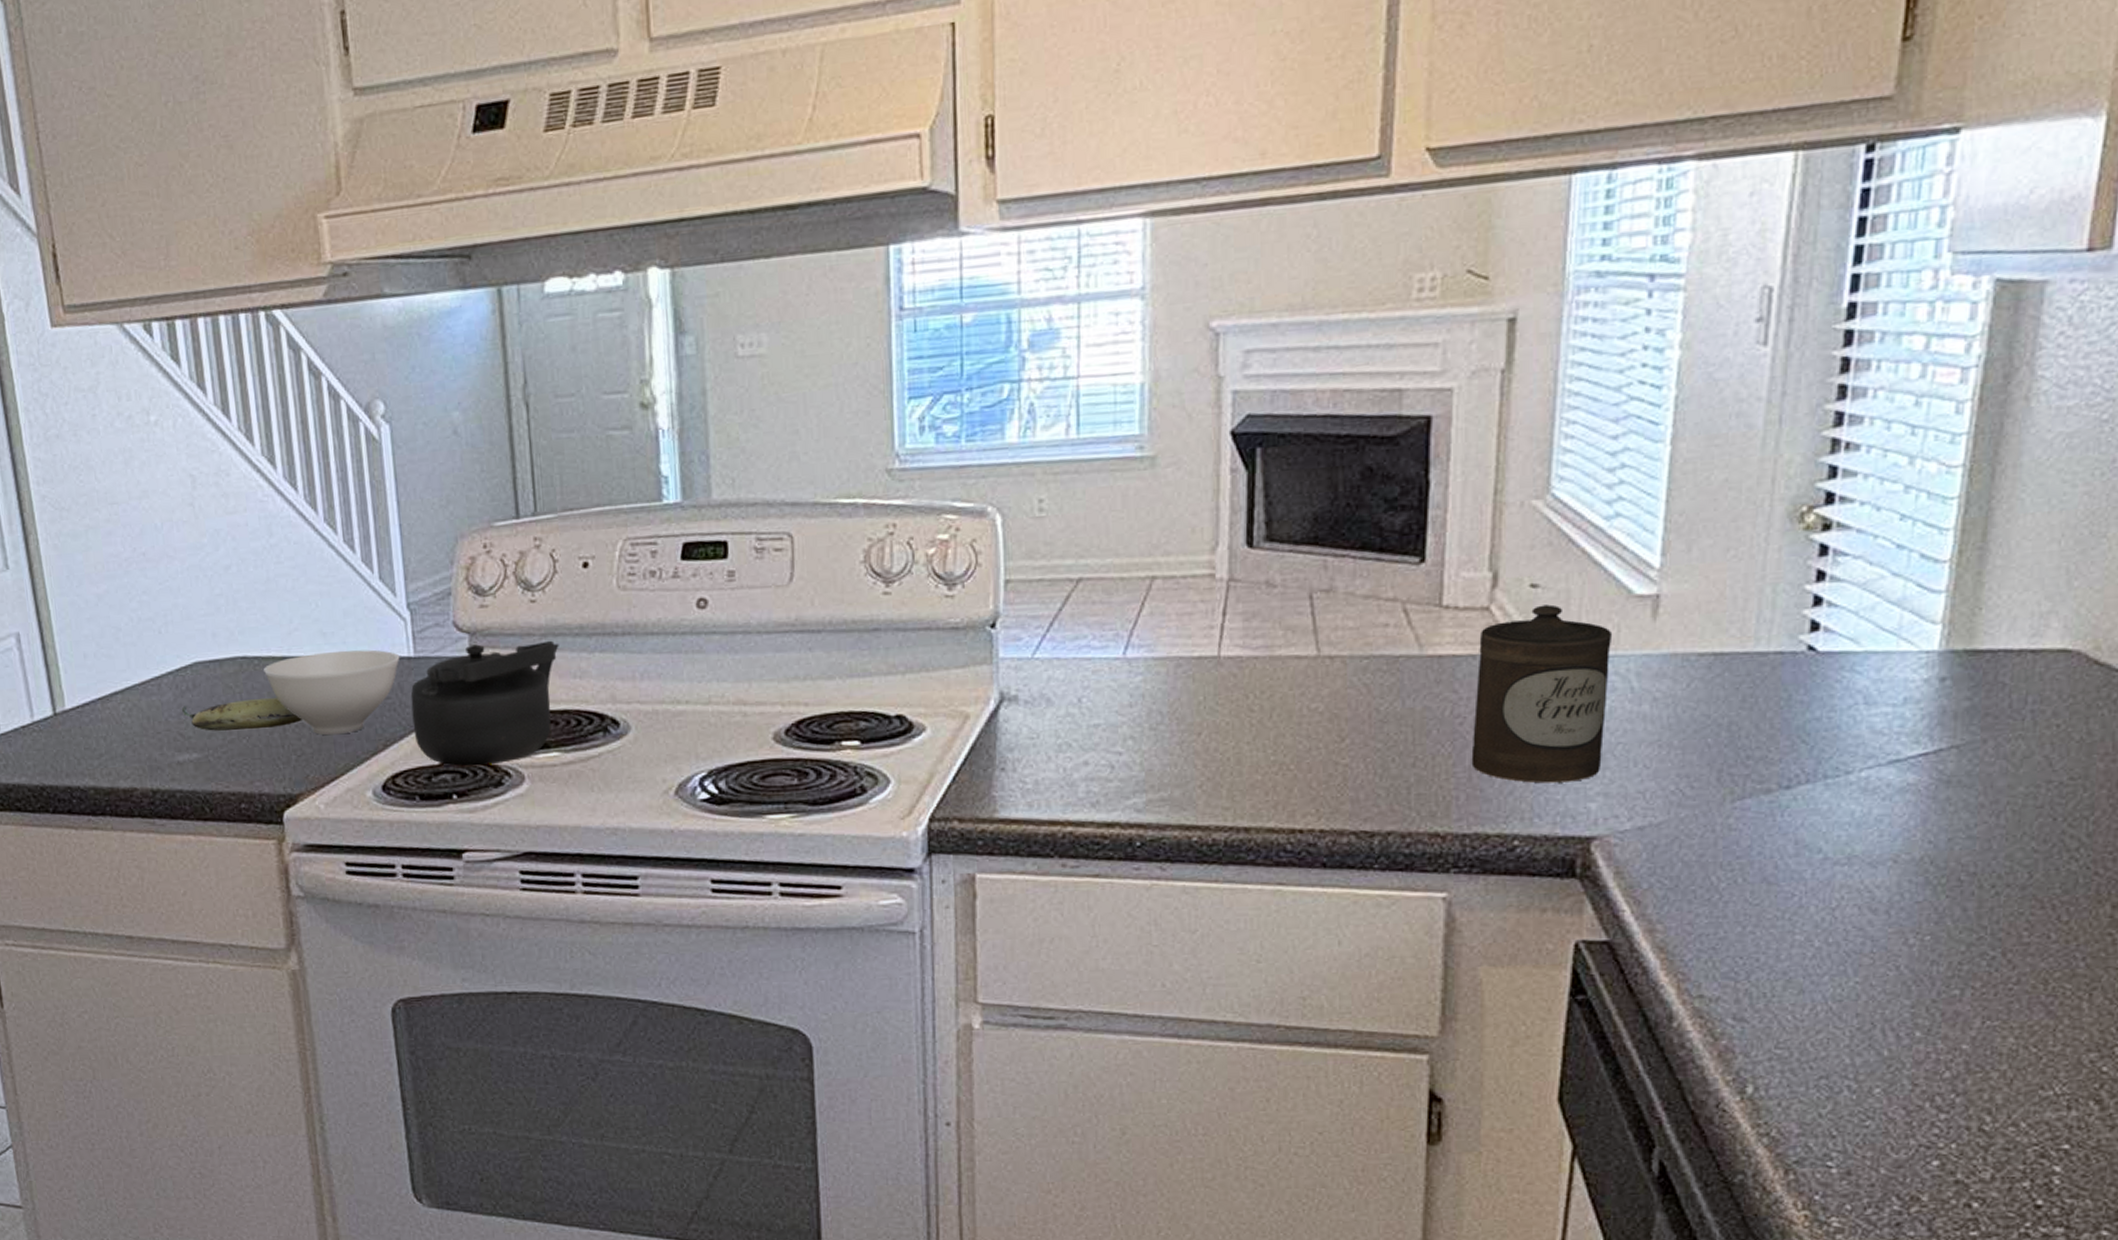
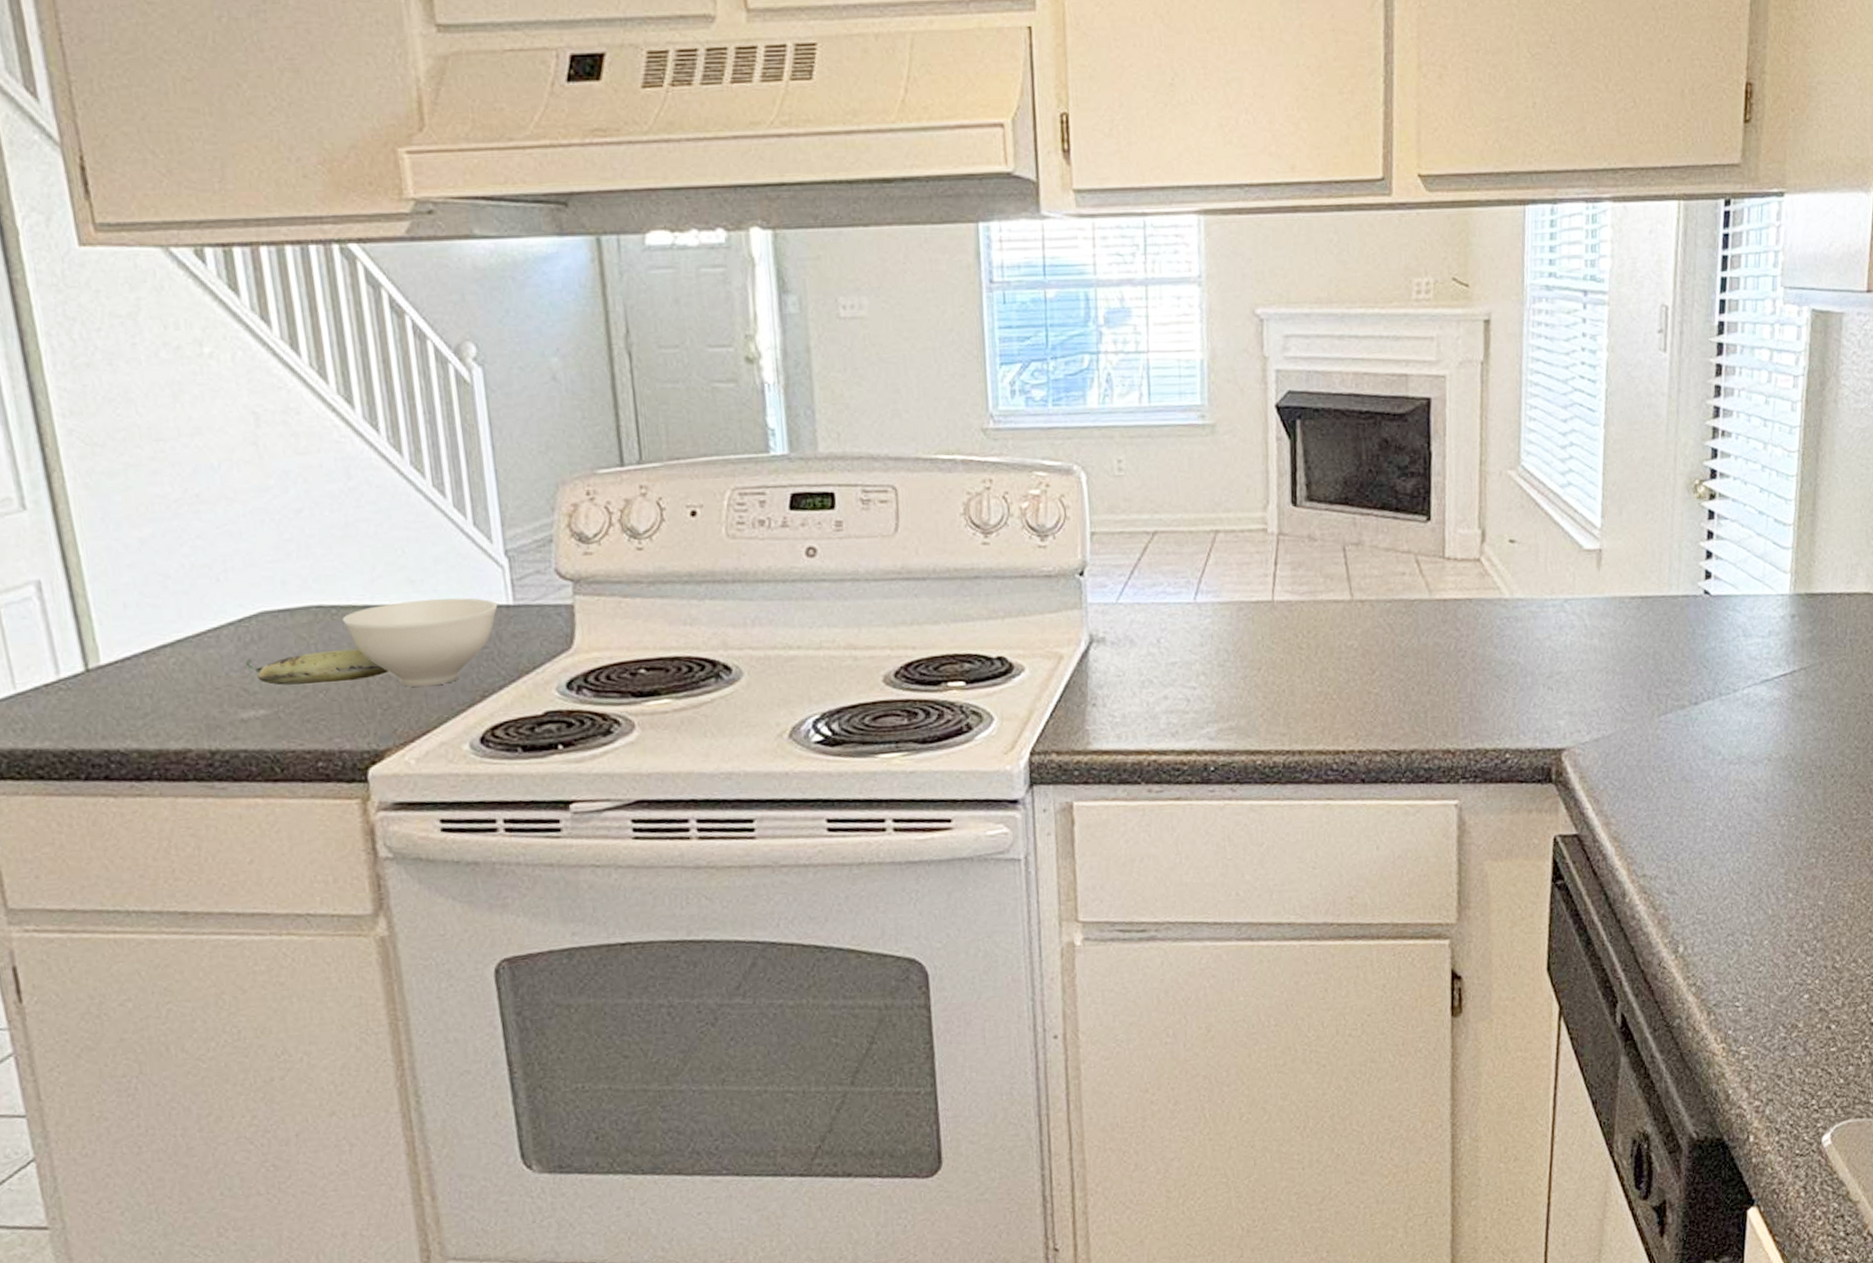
kettle: present [410,640,559,766] -> none [510,588,668,716]
canister: present [1471,604,1613,784] -> none [1471,557,1570,705]

